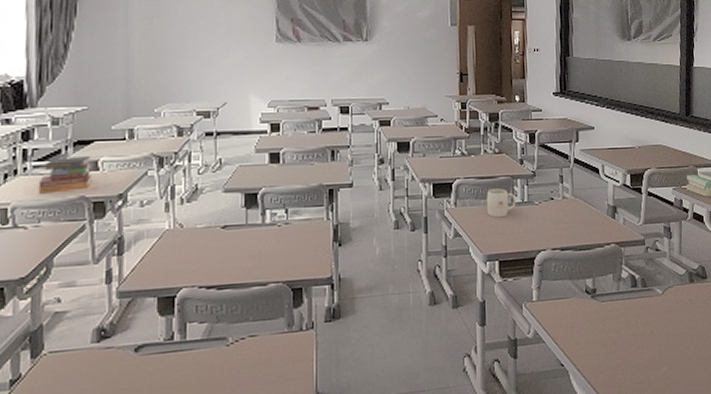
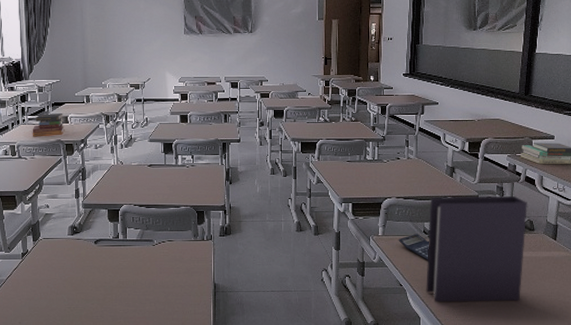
mug: present [486,188,516,218] -> none [343,148,368,171]
calculator: none [556,294,594,329] -> present [398,234,429,260]
binder: none [591,237,699,384] -> present [426,195,527,303]

